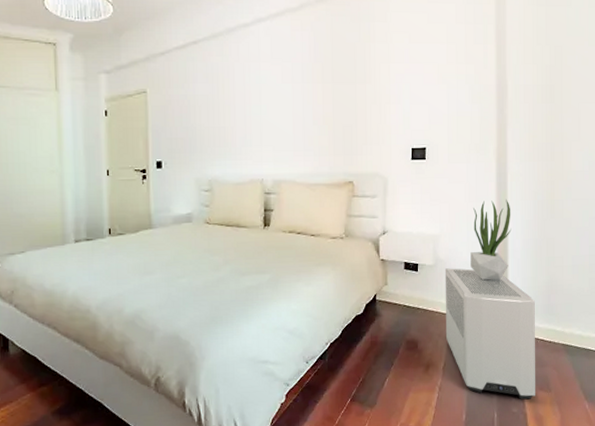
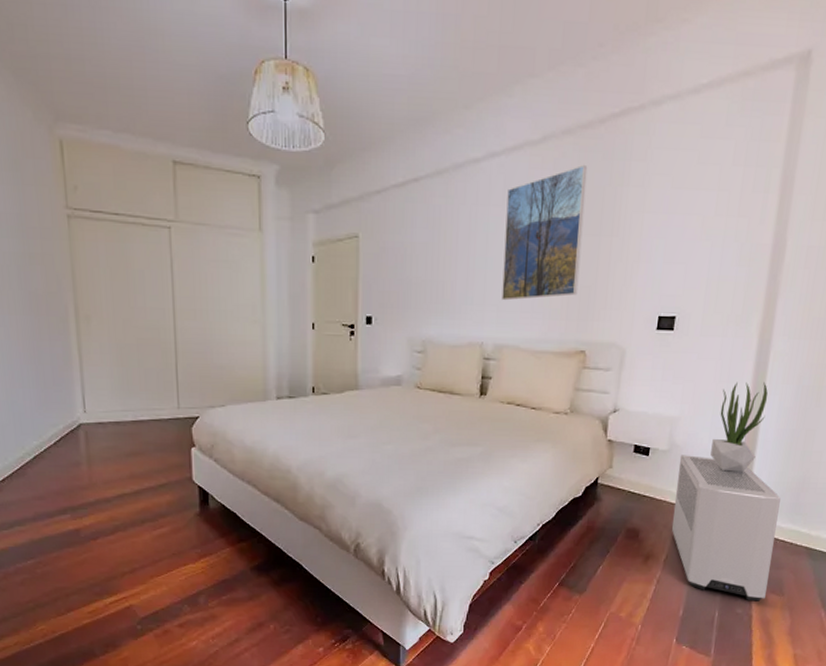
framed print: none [274,27,342,141] -> present [501,165,588,301]

